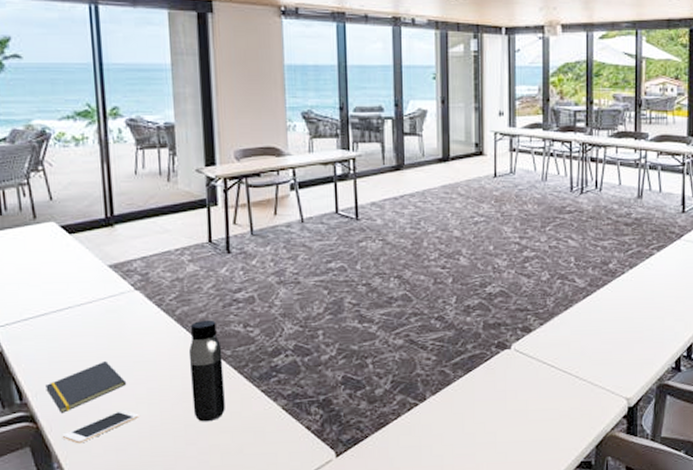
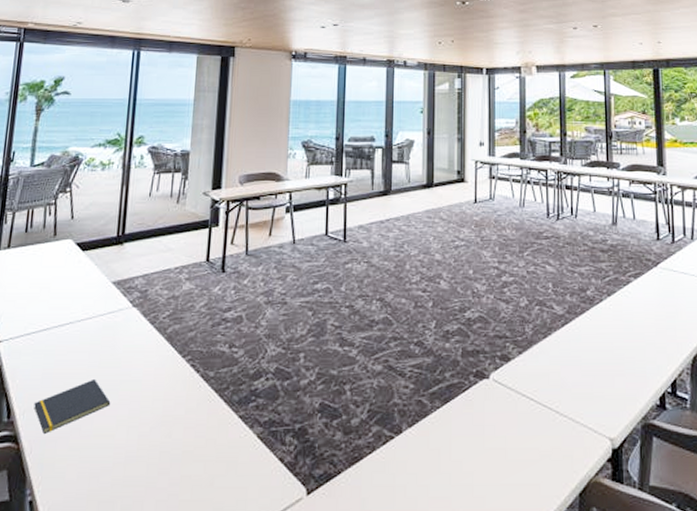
cell phone: present [62,409,139,444] -> none [40,432,118,468]
water bottle: present [188,319,225,422] -> none [170,339,206,449]

